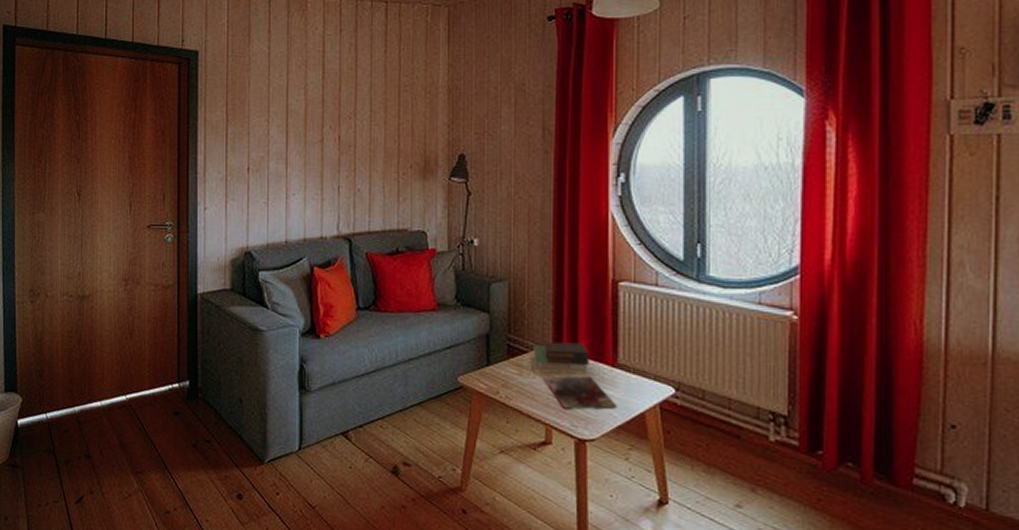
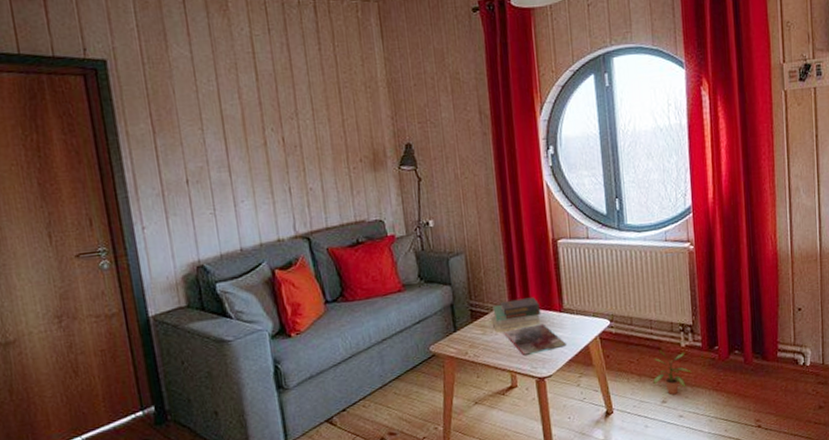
potted plant: none [726,438,783,501] -> present [653,349,693,395]

